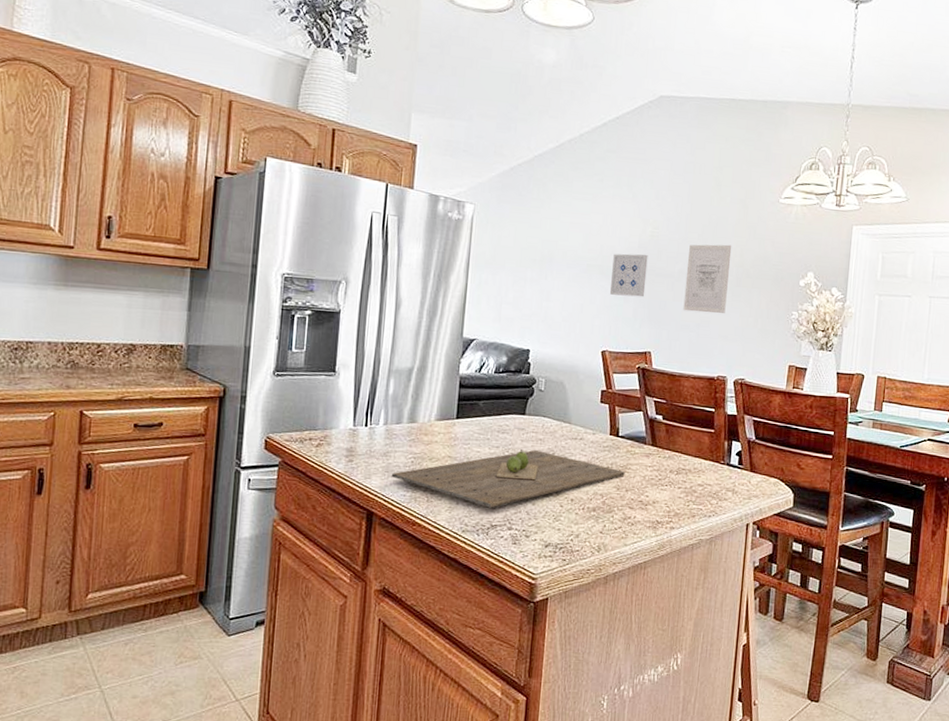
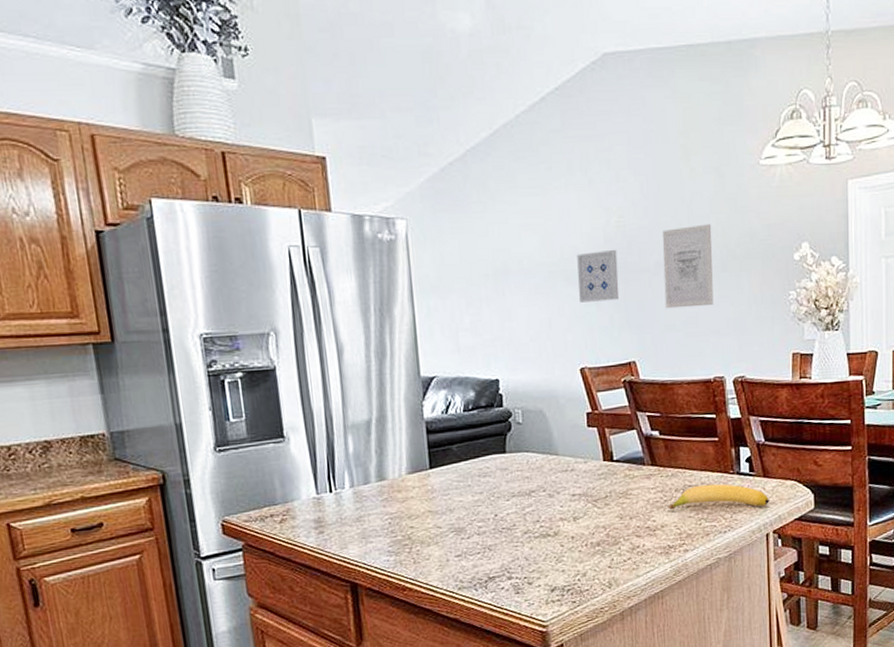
cutting board: present [391,449,625,508] -> none [369,489,626,560]
banana: none [662,470,753,498] -> present [669,484,769,510]

